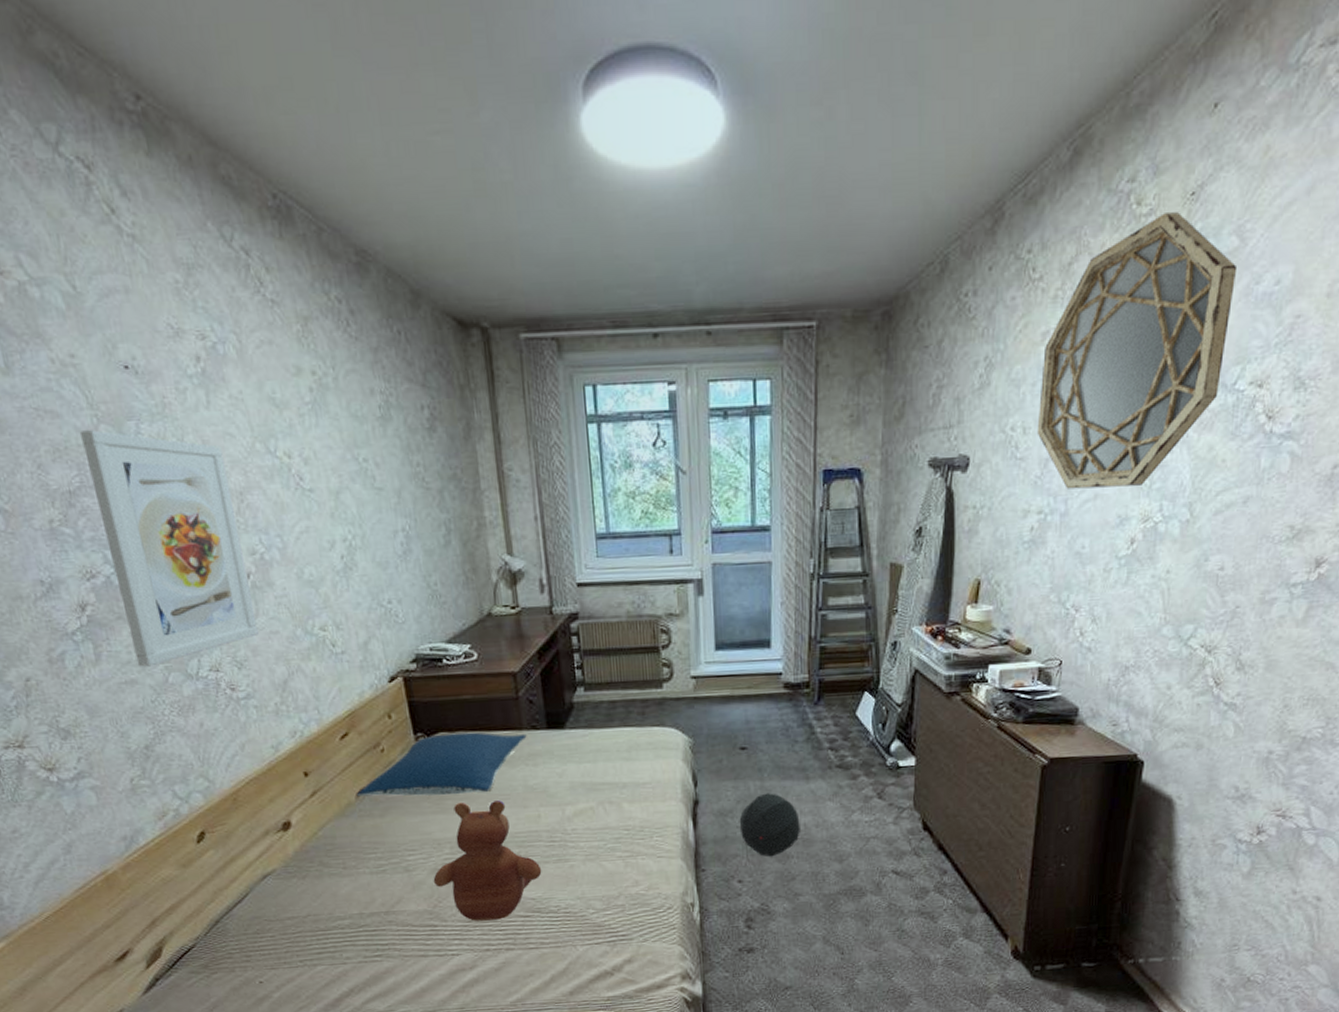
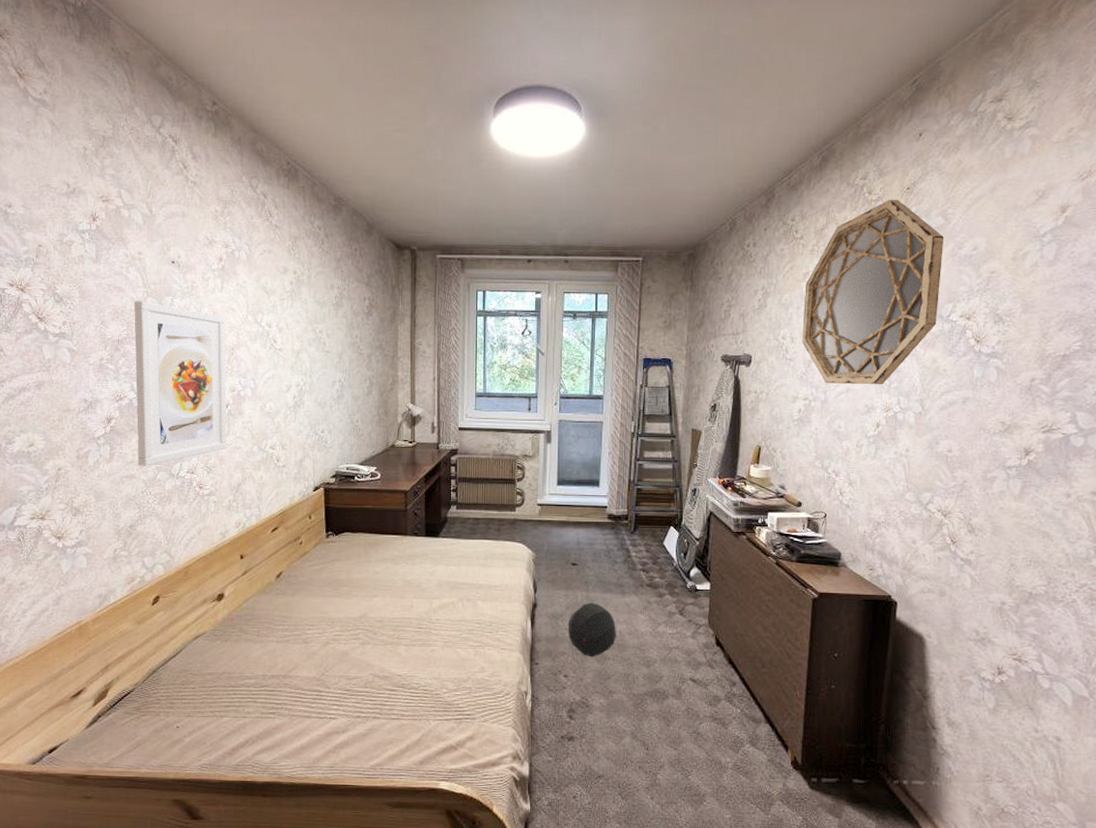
pillow: present [356,732,527,797] -> none [276,534,410,584]
toy: present [433,800,542,921] -> none [324,590,409,691]

